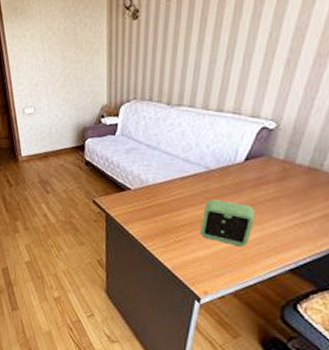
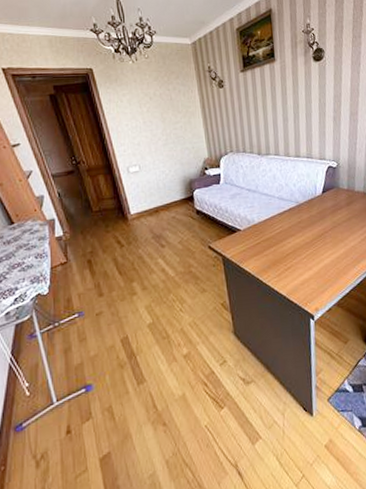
alarm clock: present [200,199,256,247] -> none [301,227,339,264]

